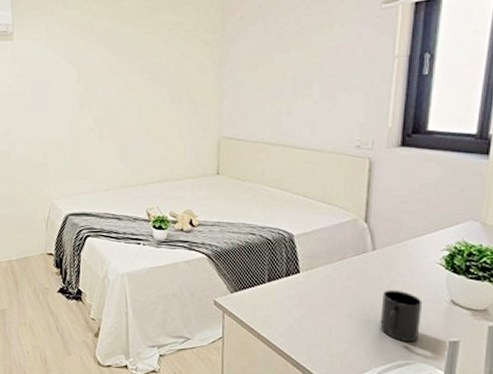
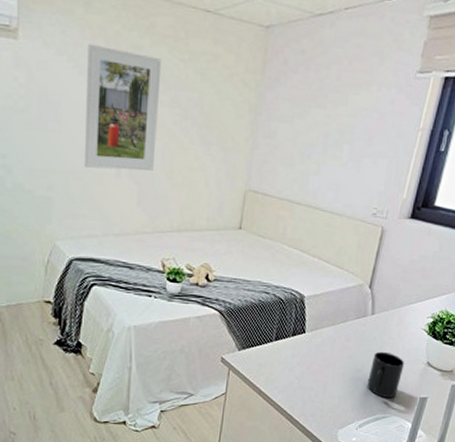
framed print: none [68,33,132,135] -> present [85,43,162,171]

